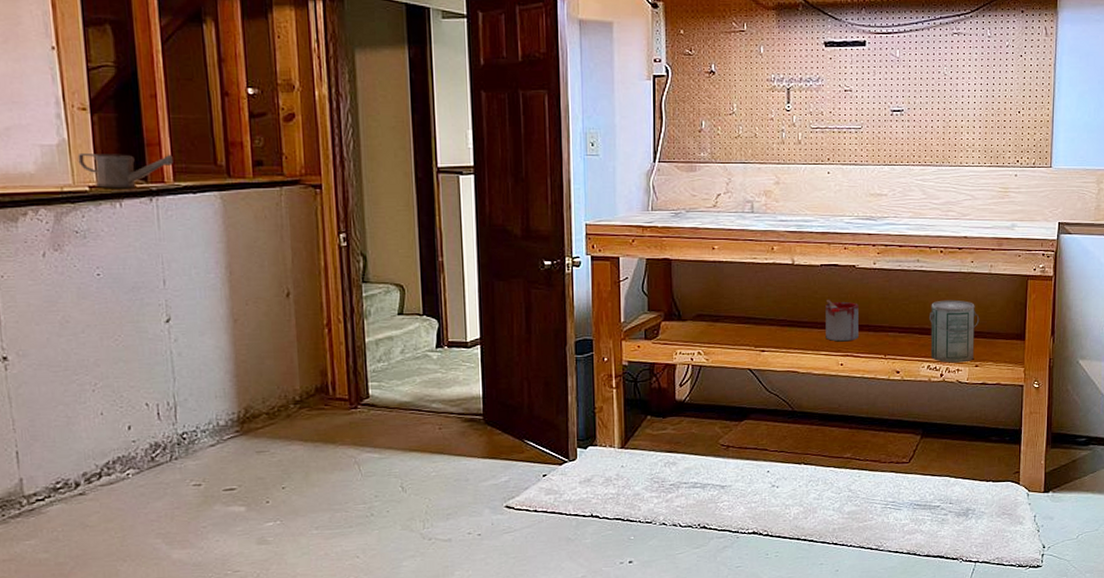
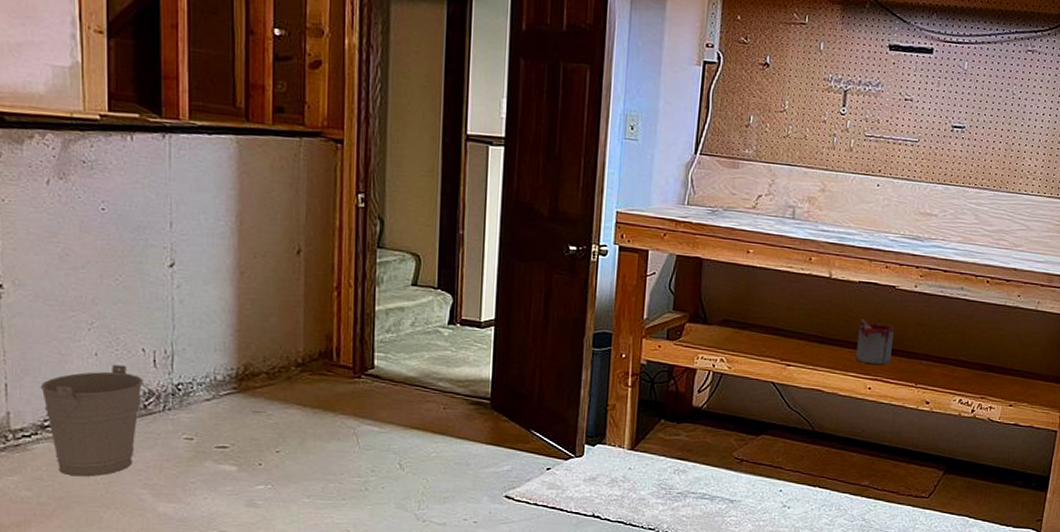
bucket: none [50,421,167,534] -> present [40,364,160,477]
watering can: present [77,152,173,189] -> none [90,78,190,123]
paint can: present [930,299,980,363] -> none [963,333,1020,401]

